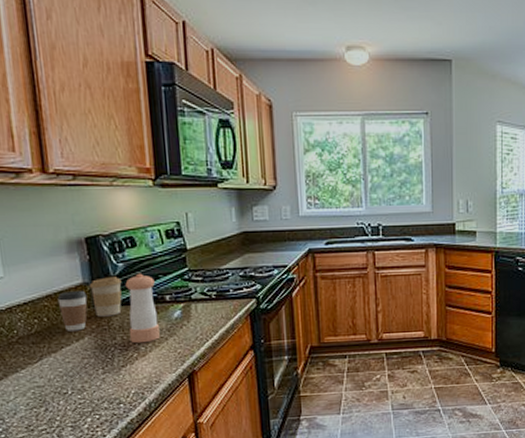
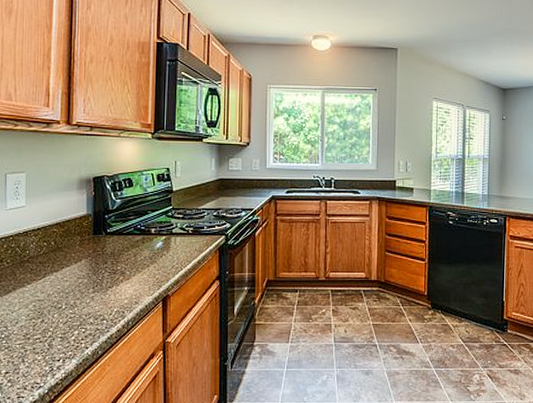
coffee cup: present [57,290,87,331] -> none [64,220,89,254]
coffee cup: present [89,277,122,317] -> none [91,211,118,244]
pepper shaker: present [125,273,160,344] -> none [118,209,144,268]

